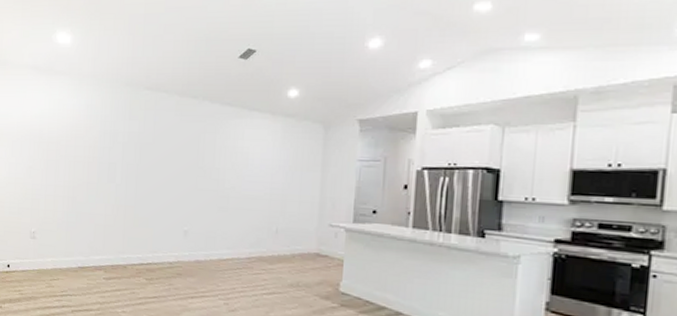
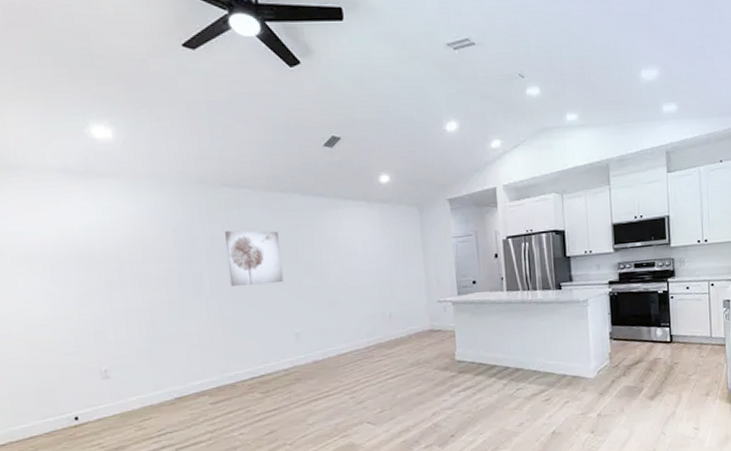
wall art: none [137,129,186,182] -> present [225,230,283,286]

